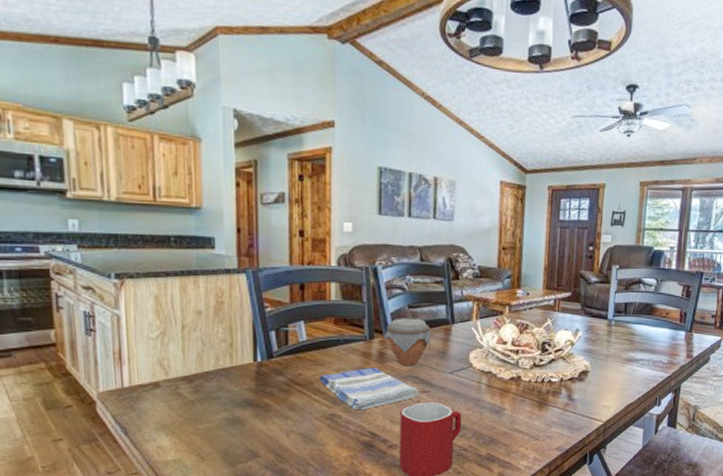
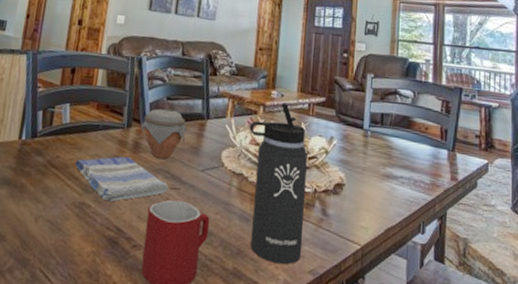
thermos bottle: none [496,301,554,446] -> present [250,103,308,265]

